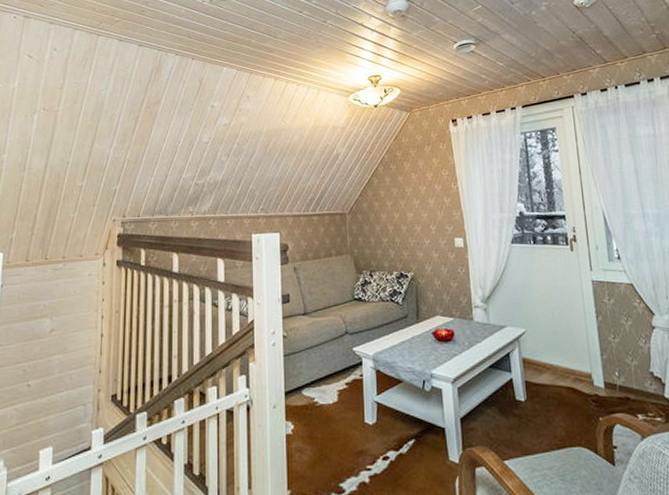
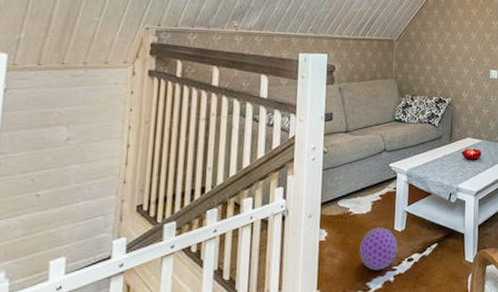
ball: none [329,420,370,470] -> present [359,227,398,271]

